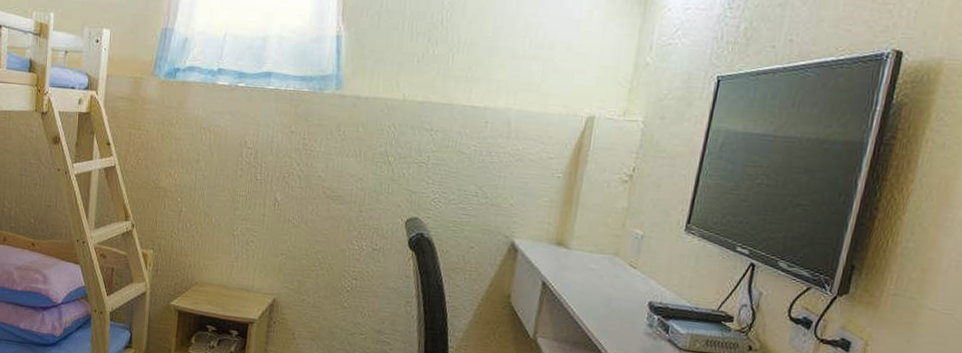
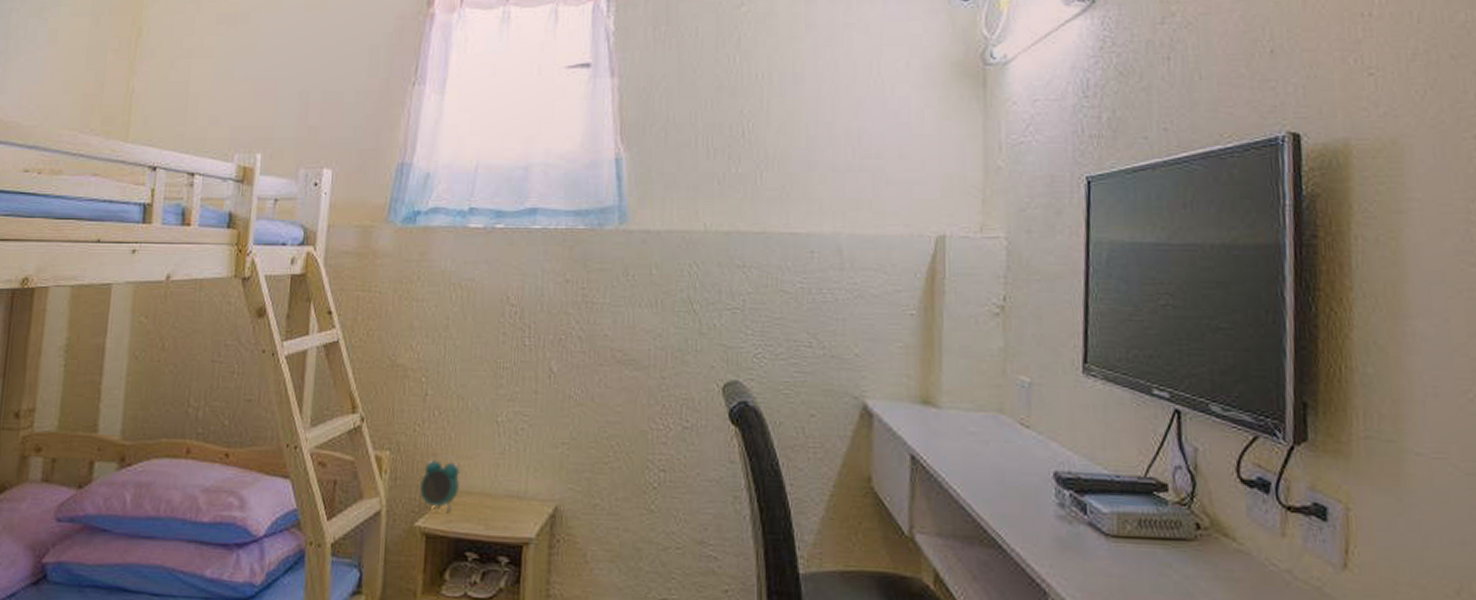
alarm clock: none [175,255,204,296] -> present [420,455,460,512]

